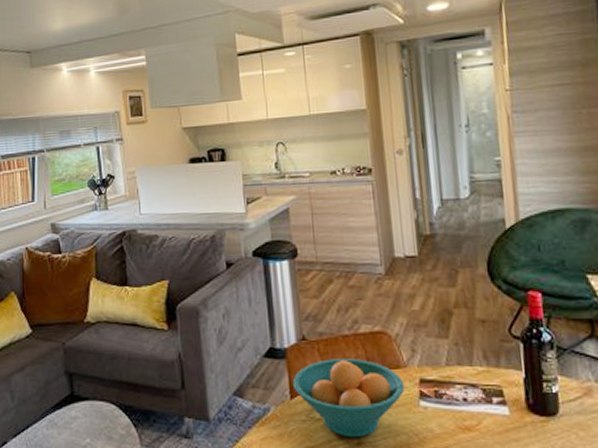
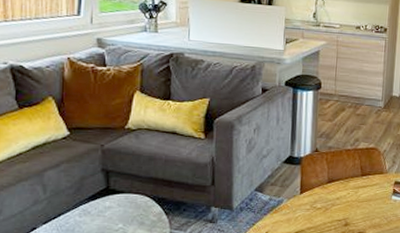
fruit bowl: present [292,359,405,438] -> none [303,166,384,221]

